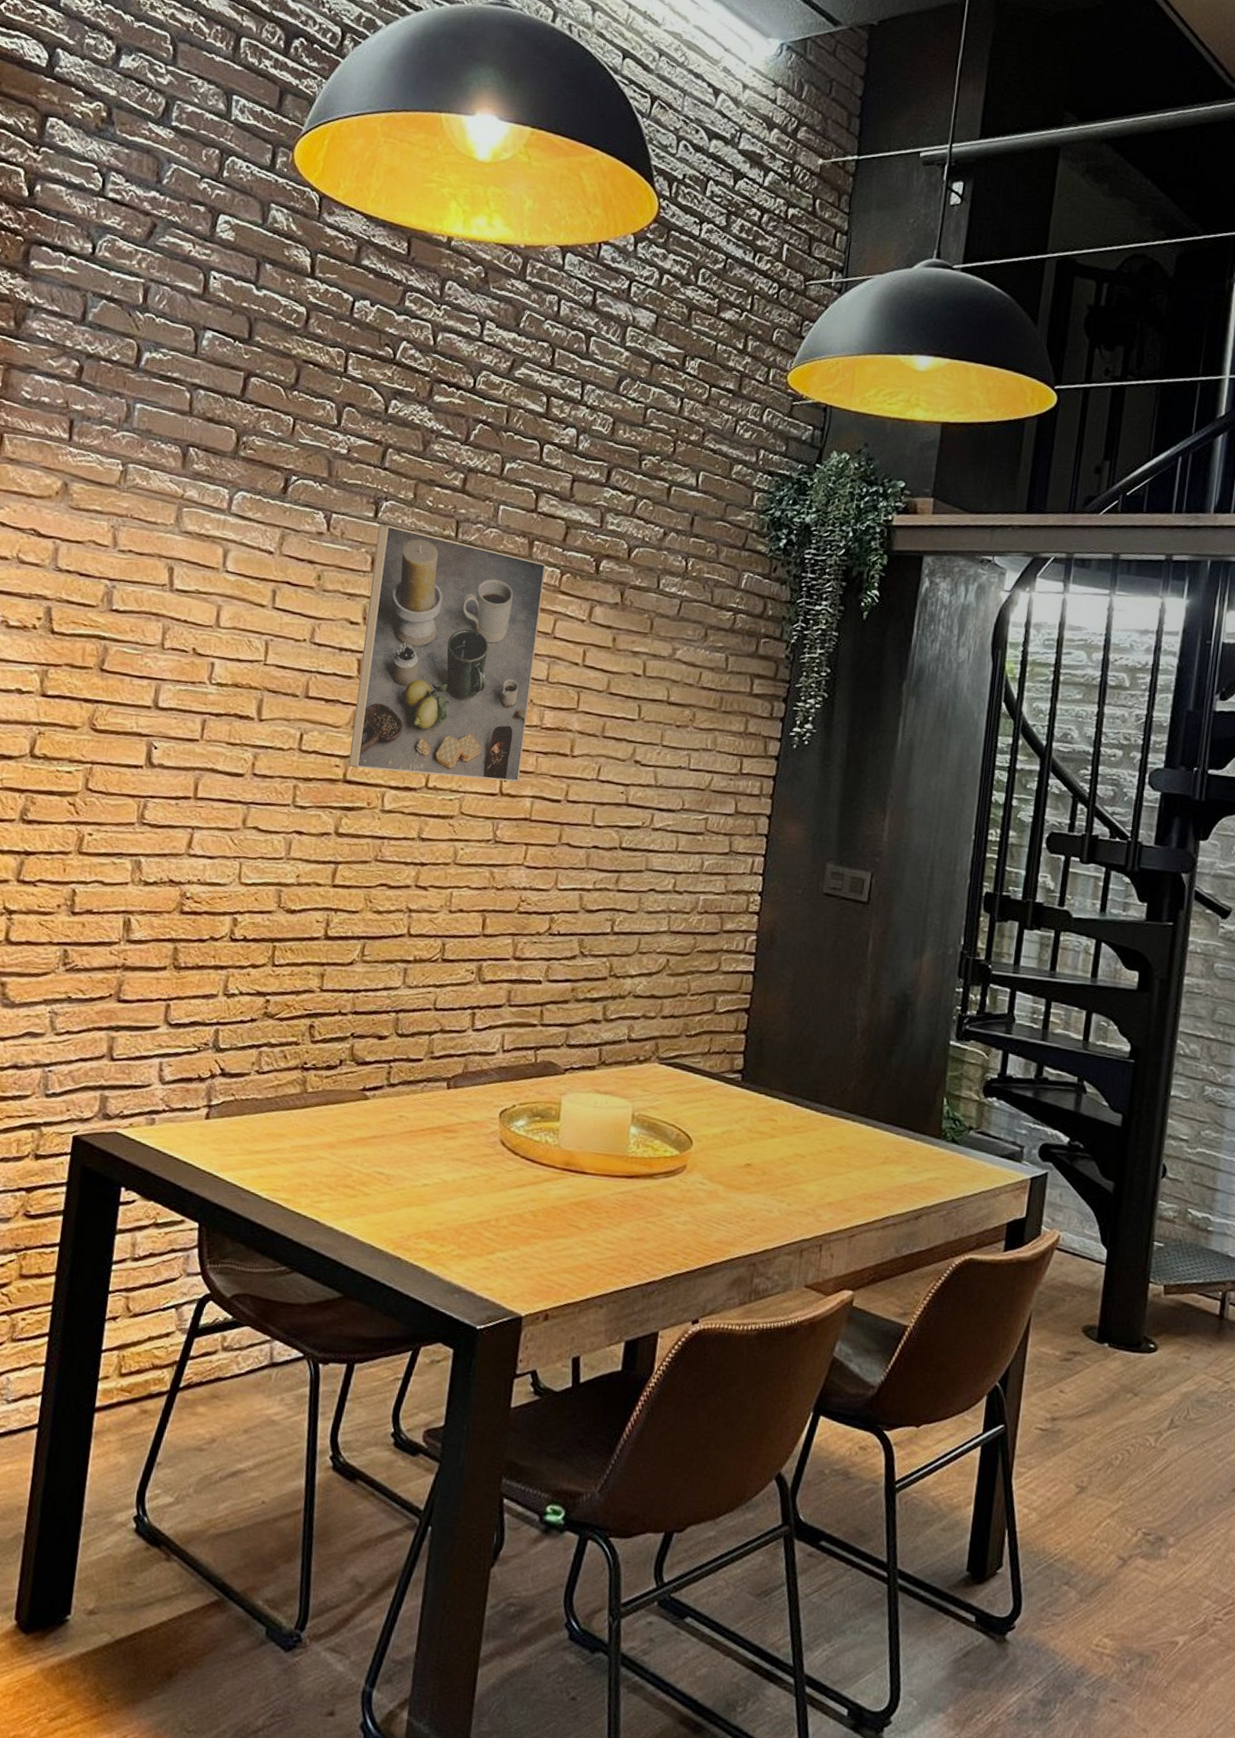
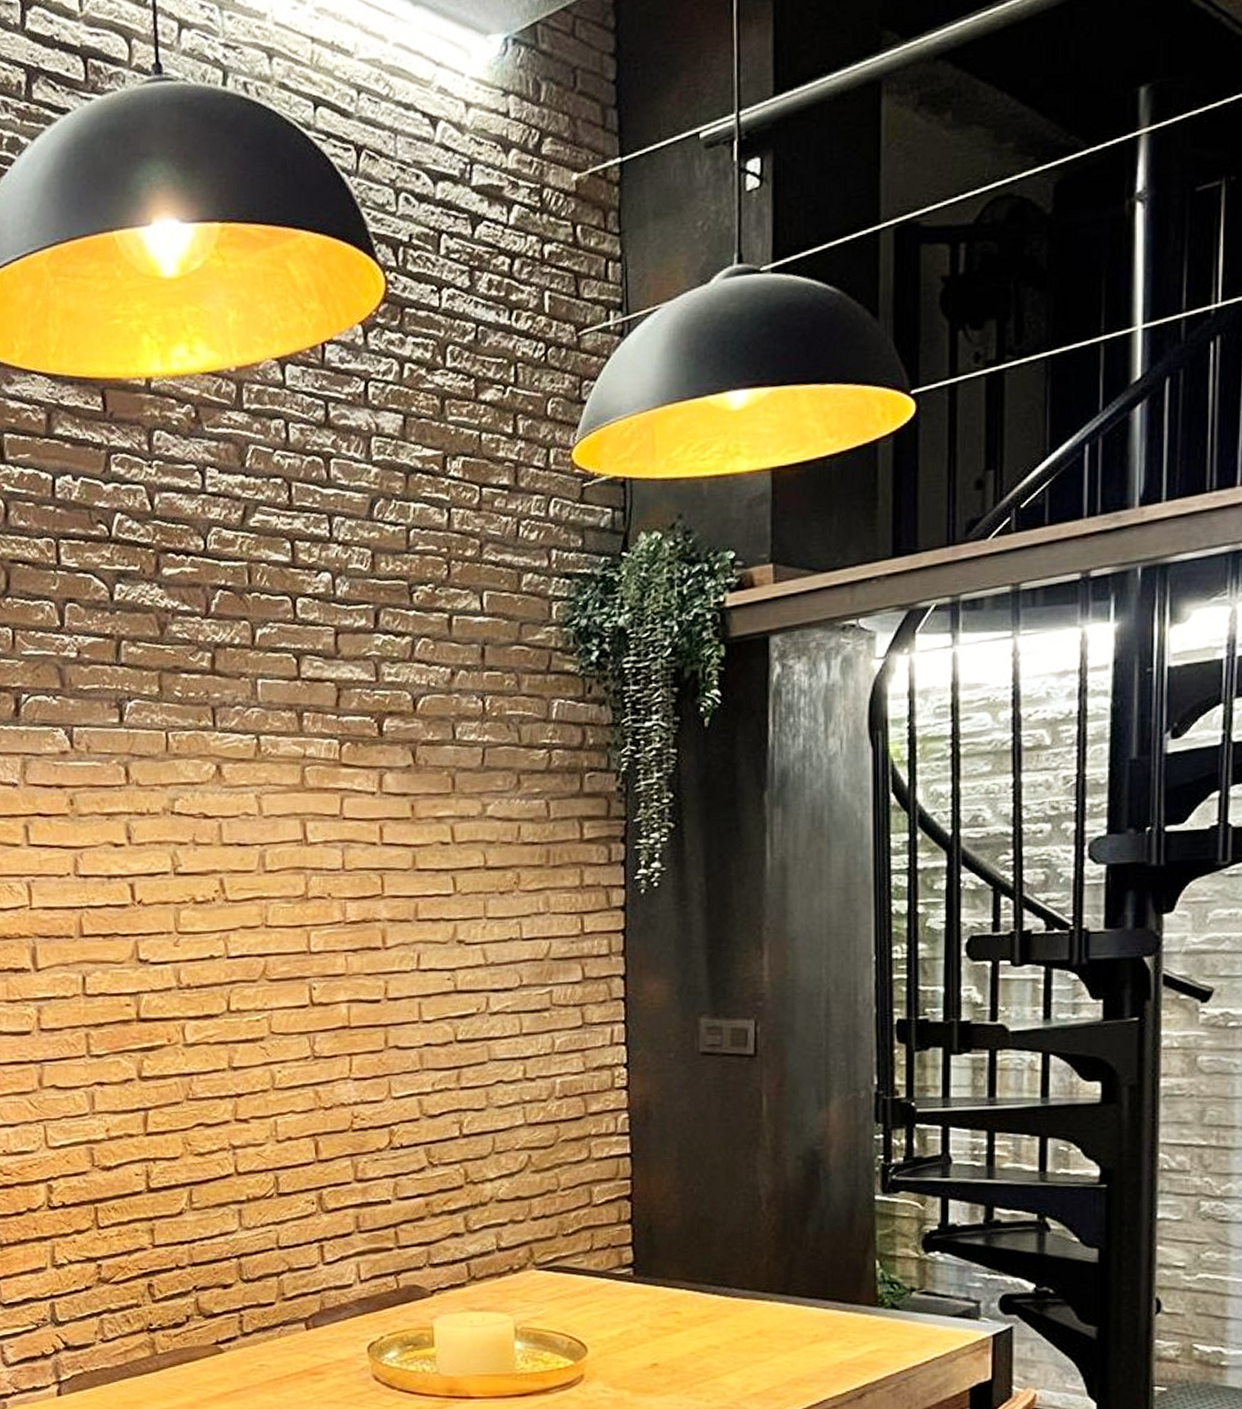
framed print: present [348,524,546,782] -> none [126,728,330,1004]

